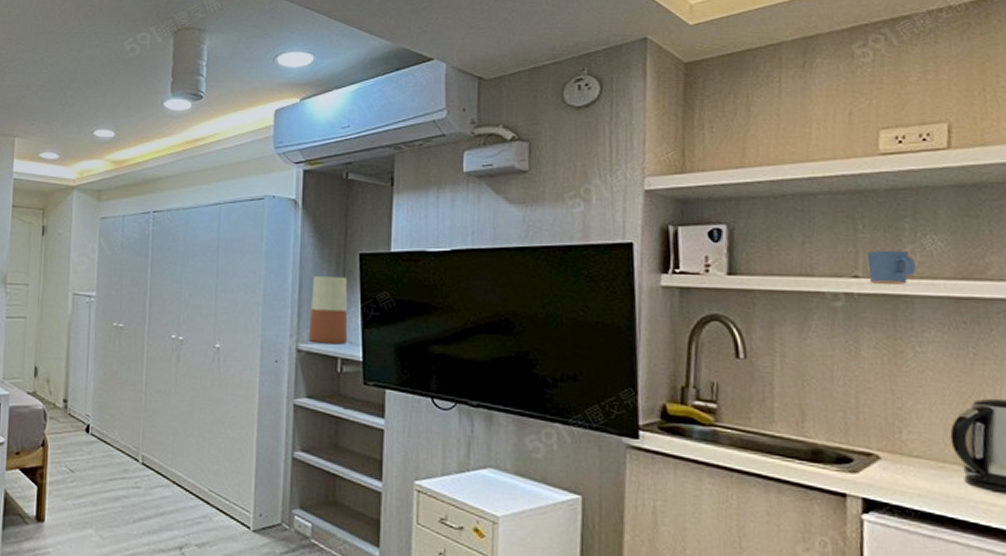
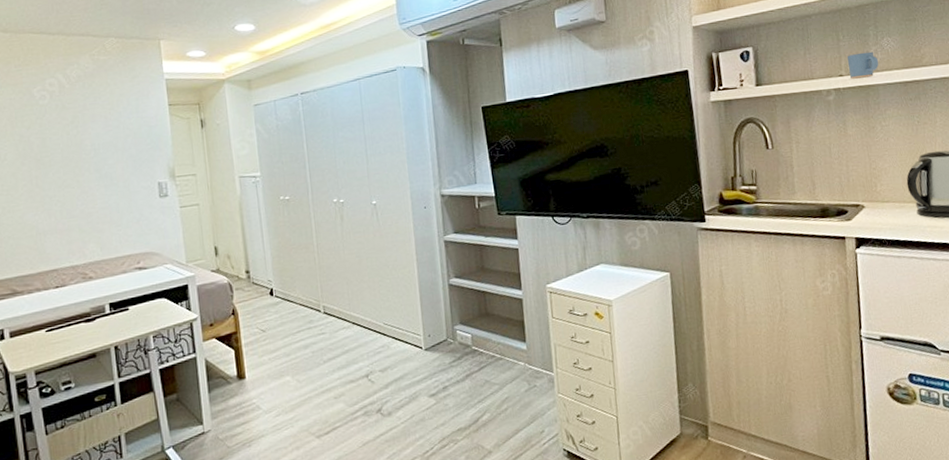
vase: present [308,276,348,345] -> none [446,128,481,188]

